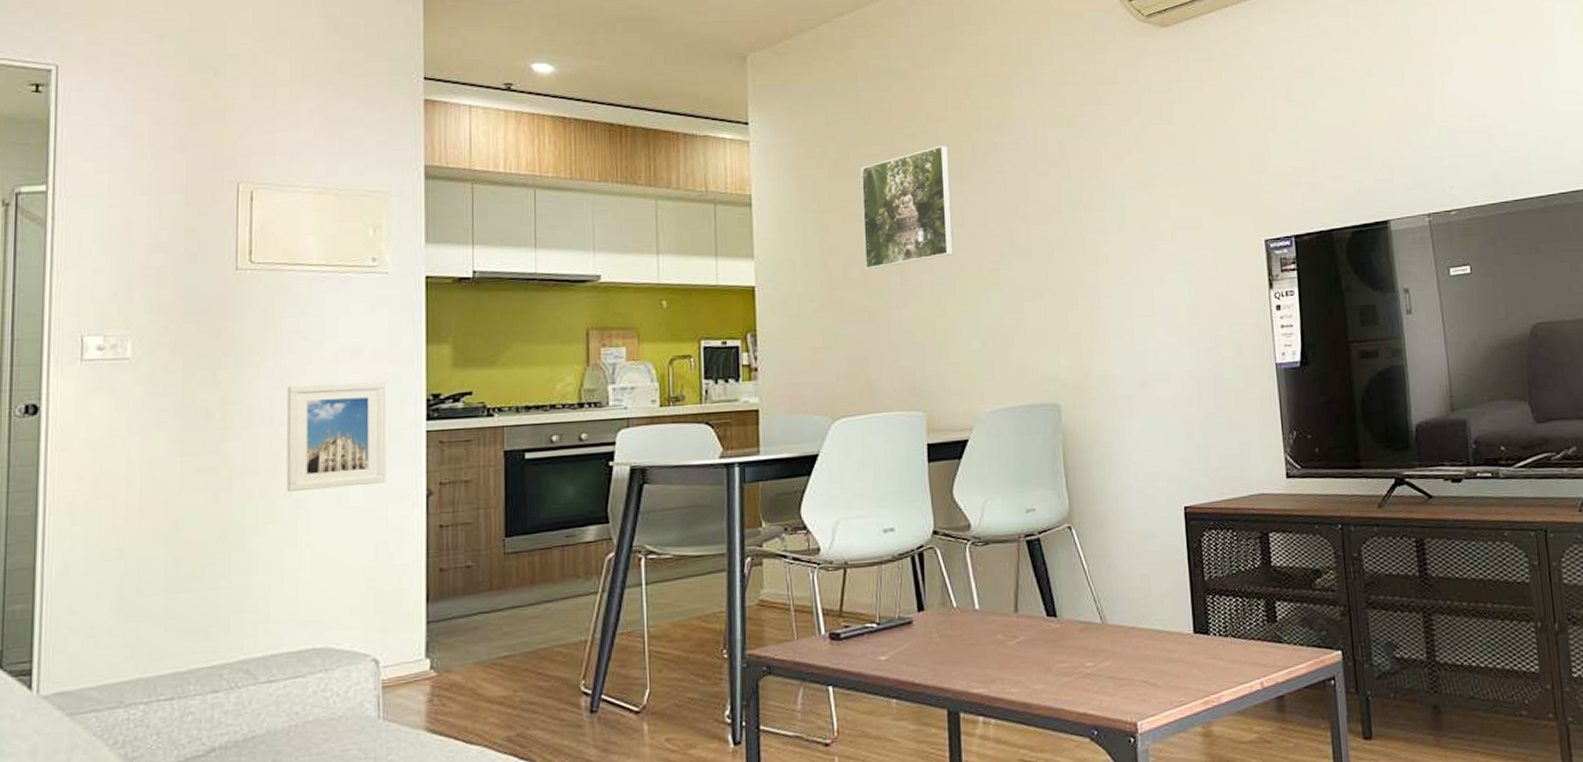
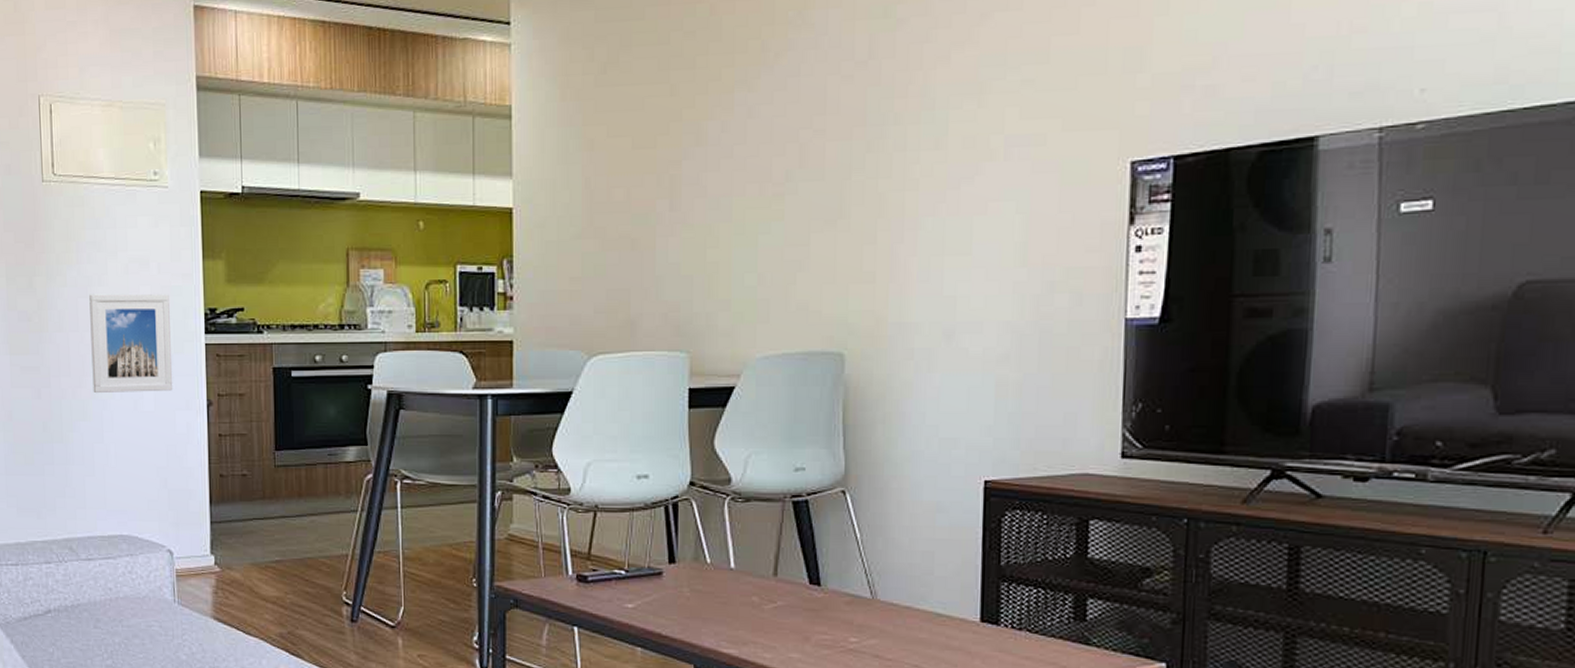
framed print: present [860,145,954,269] -> none [630,43,733,191]

